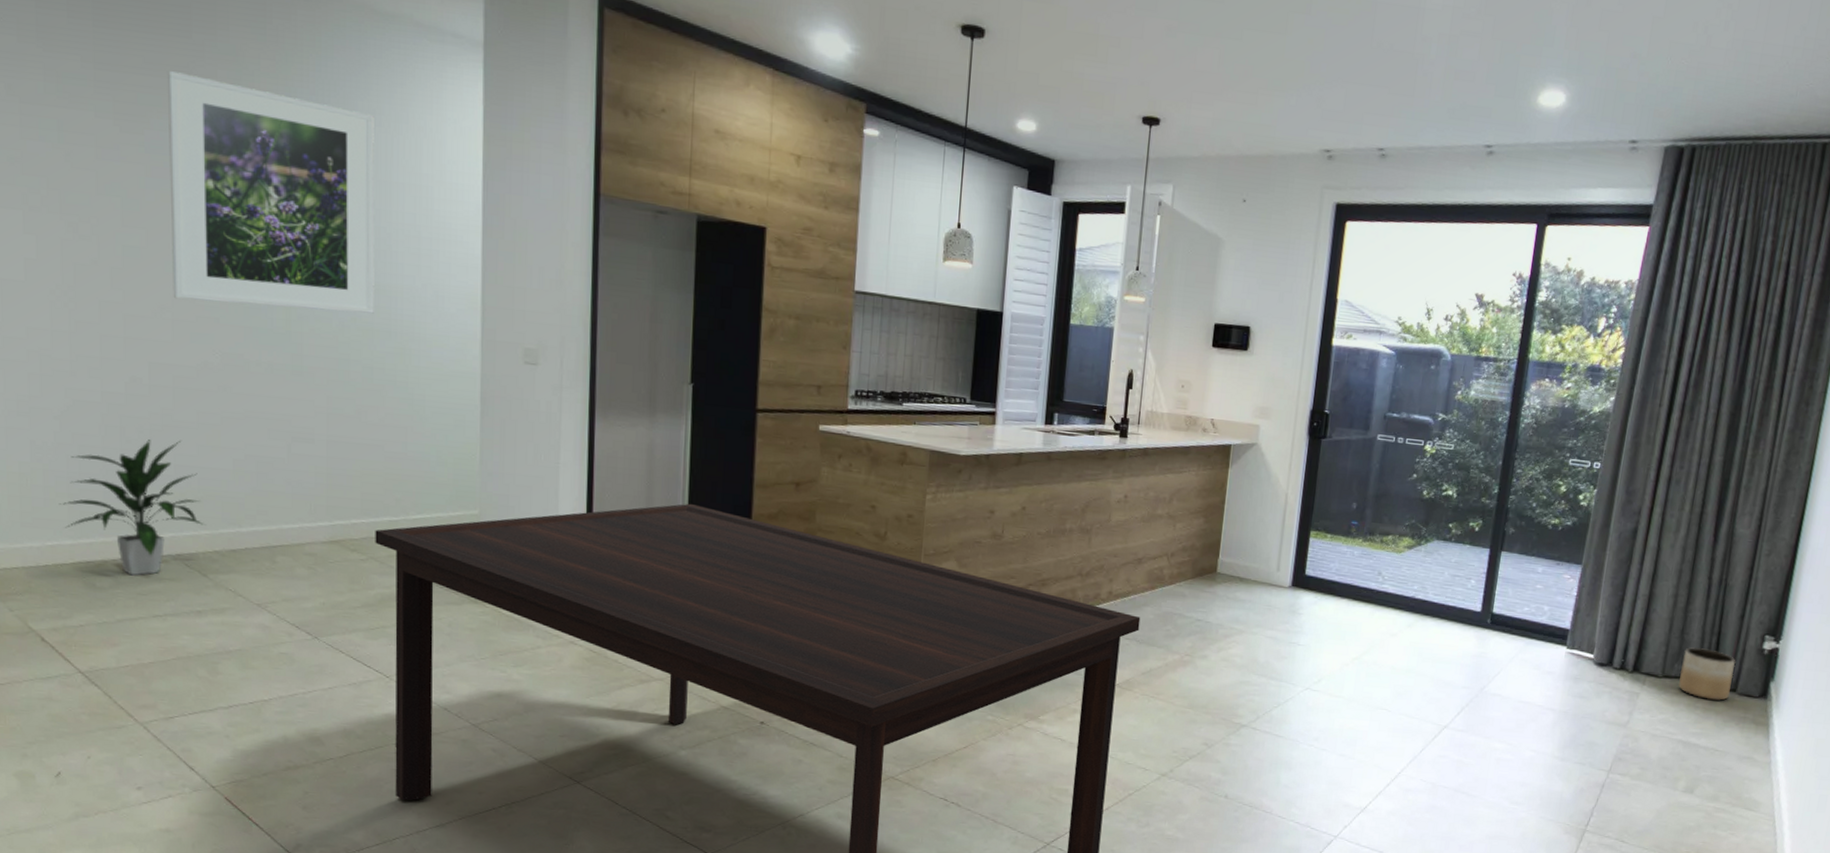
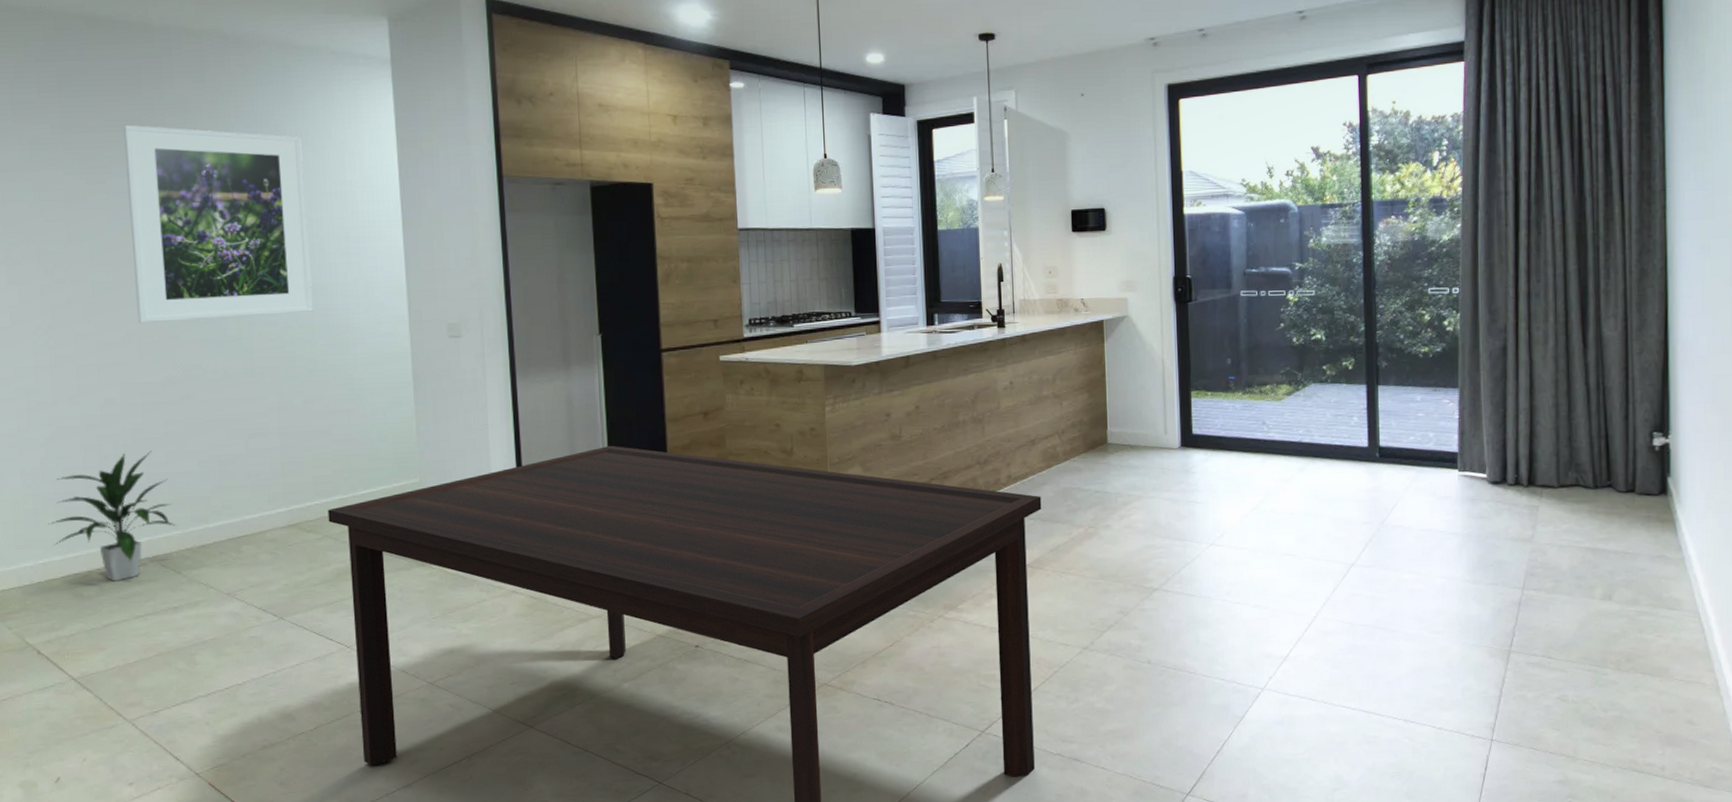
planter: present [1679,647,1736,701] -> none [1575,452,1629,504]

